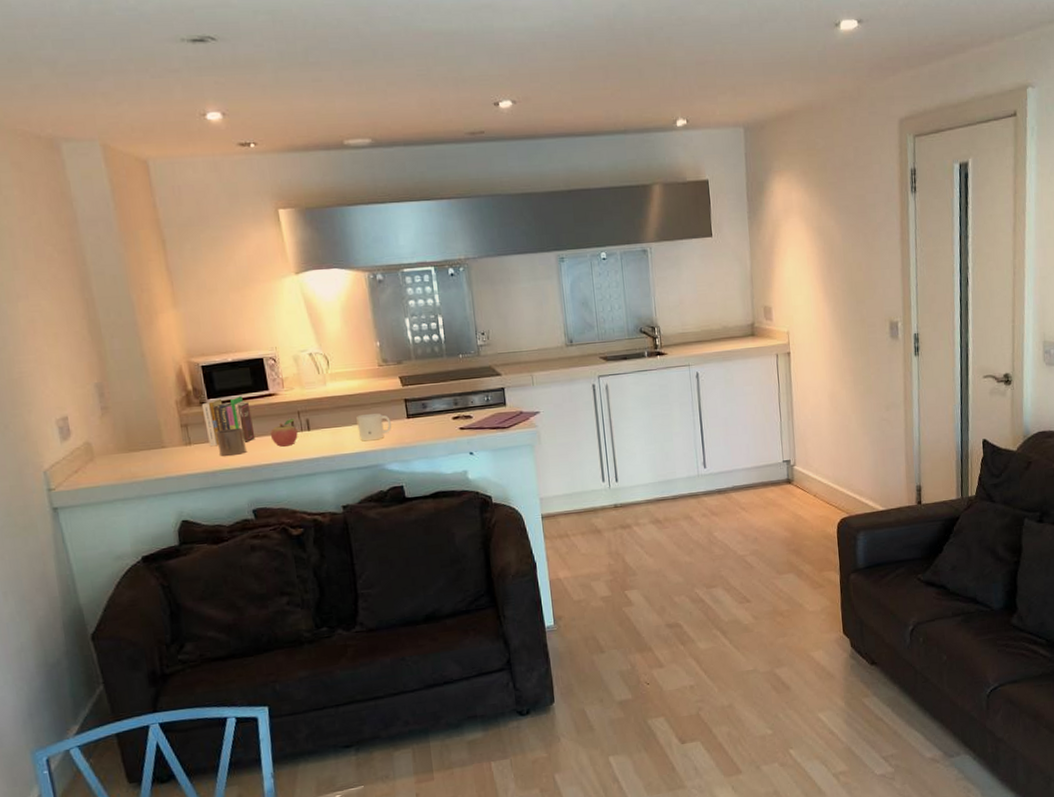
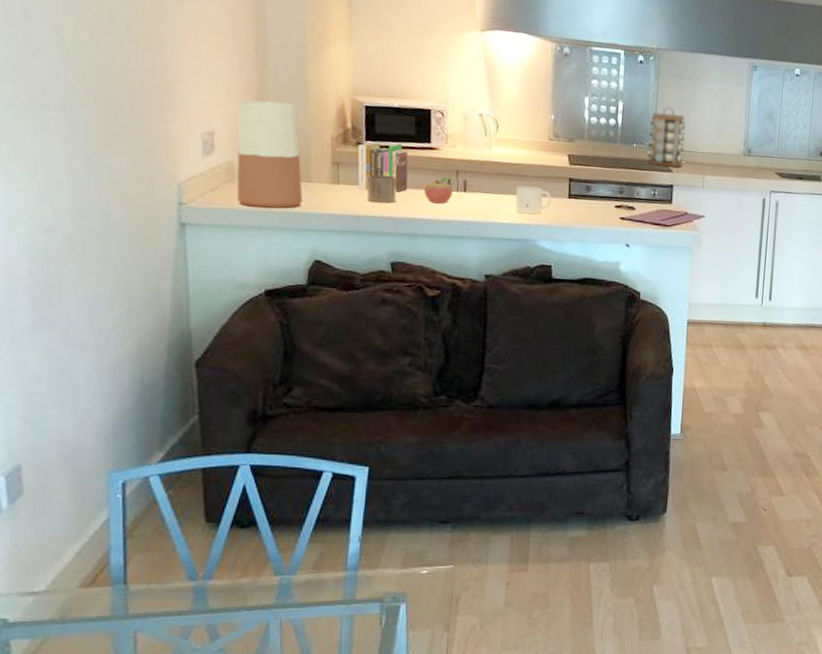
vase: none [83,376,160,481] -> present [237,99,303,209]
spice rack: none [471,312,509,372] -> present [648,106,685,168]

